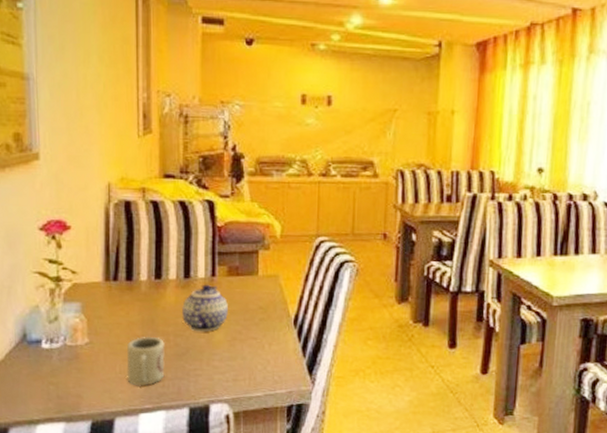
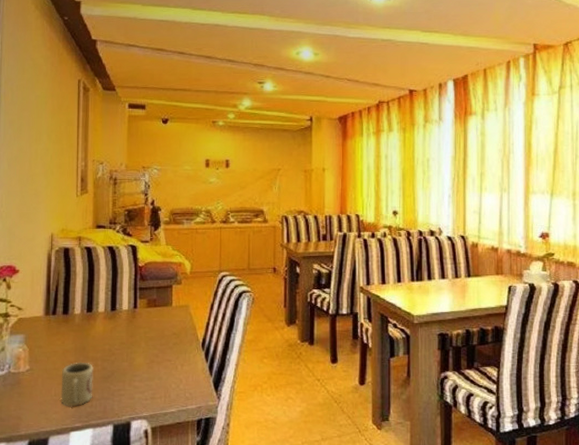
teapot: present [182,284,228,332] -> none [109,315,147,357]

